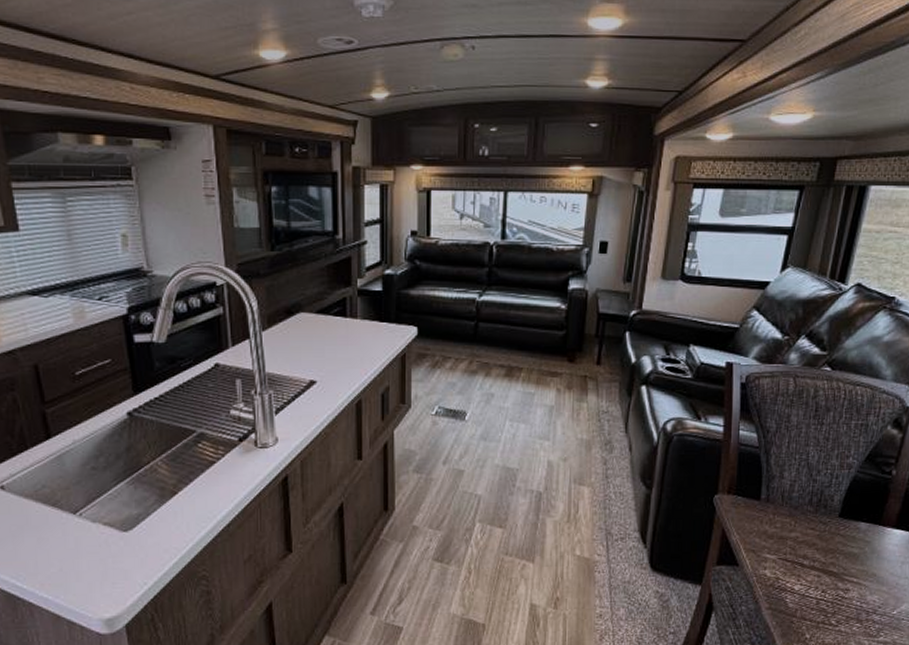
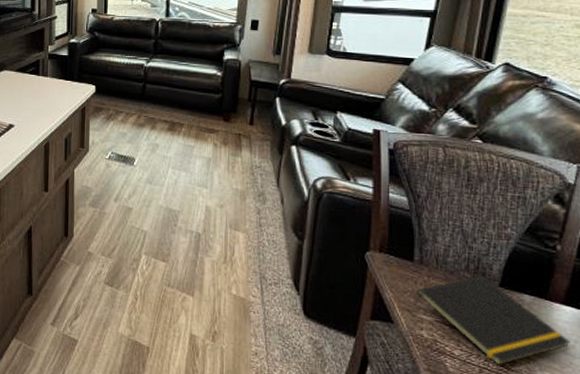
notepad: none [759,508,898,595] -> present [414,275,570,366]

